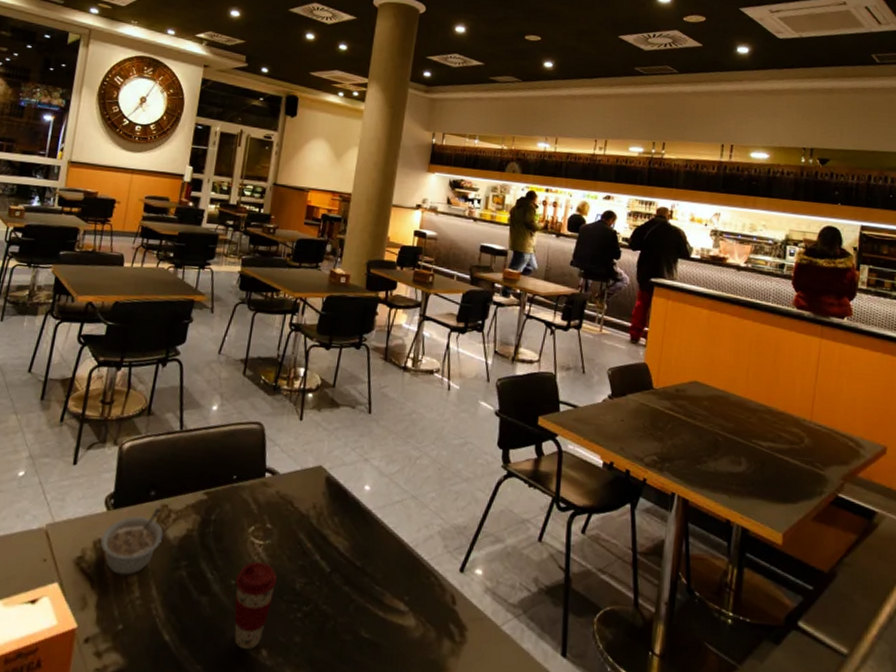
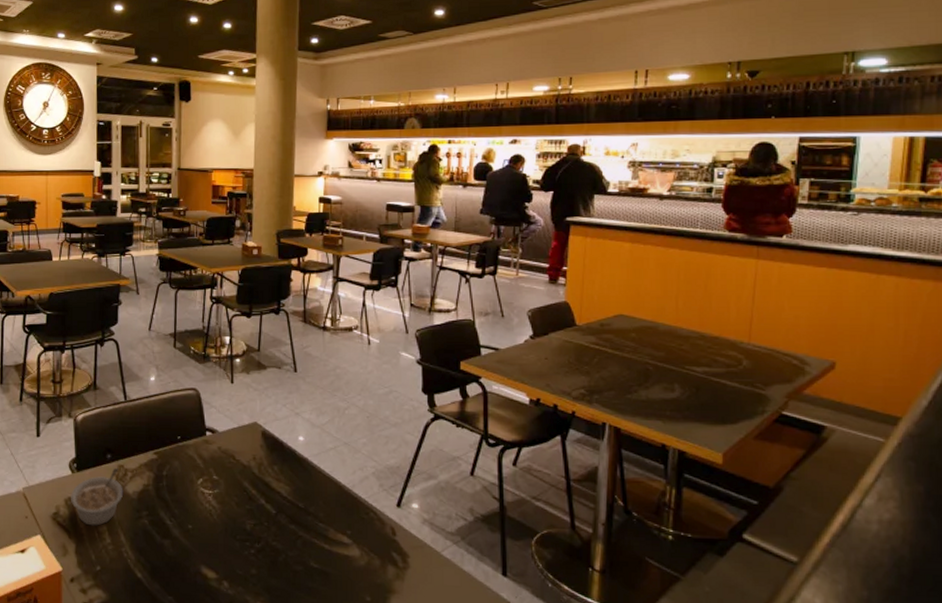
coffee cup: present [234,561,278,650] -> none [192,508,229,582]

